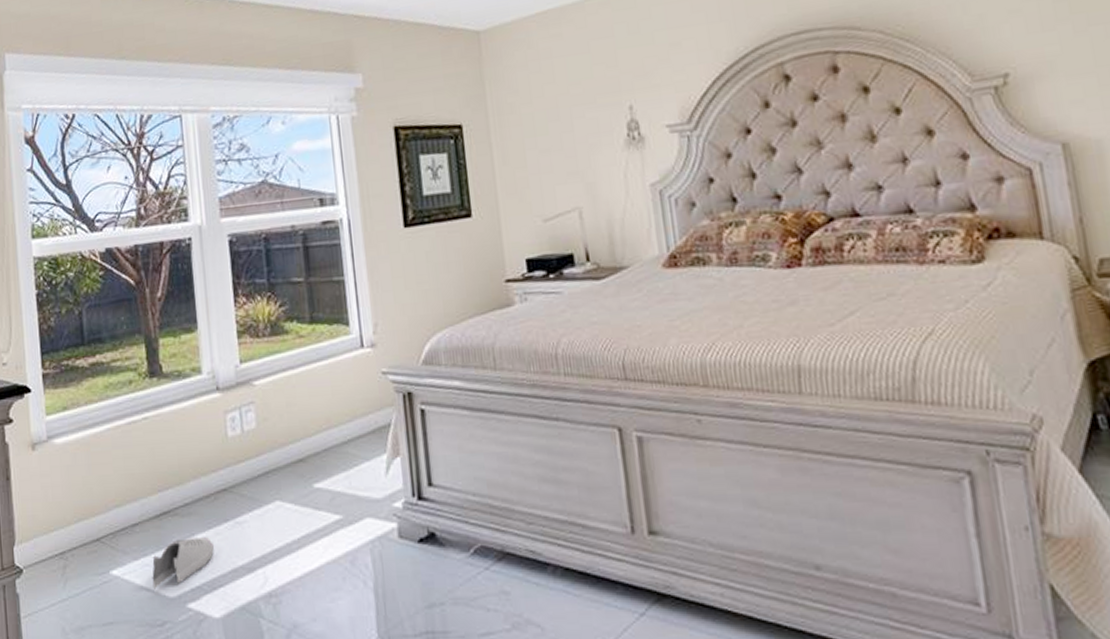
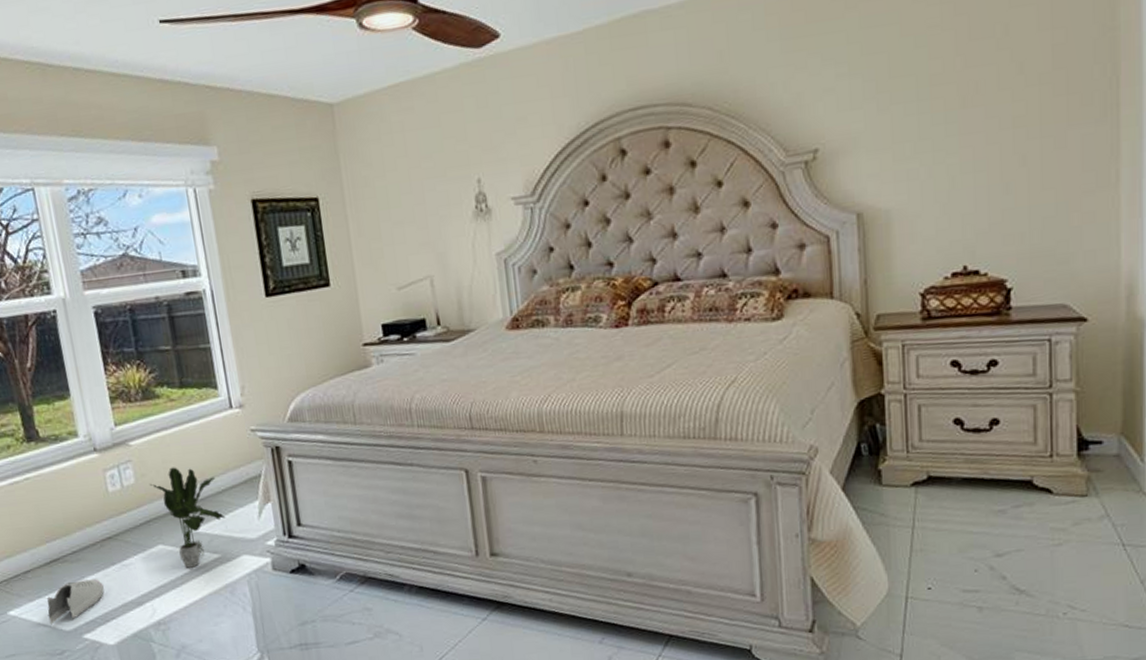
potted plant: none [271,411,351,530] -> present [149,467,226,568]

